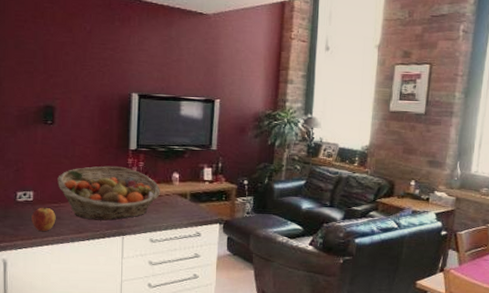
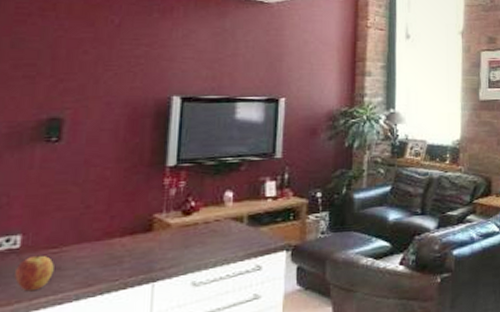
fruit basket: present [57,166,161,221] -> none [60,189,209,266]

